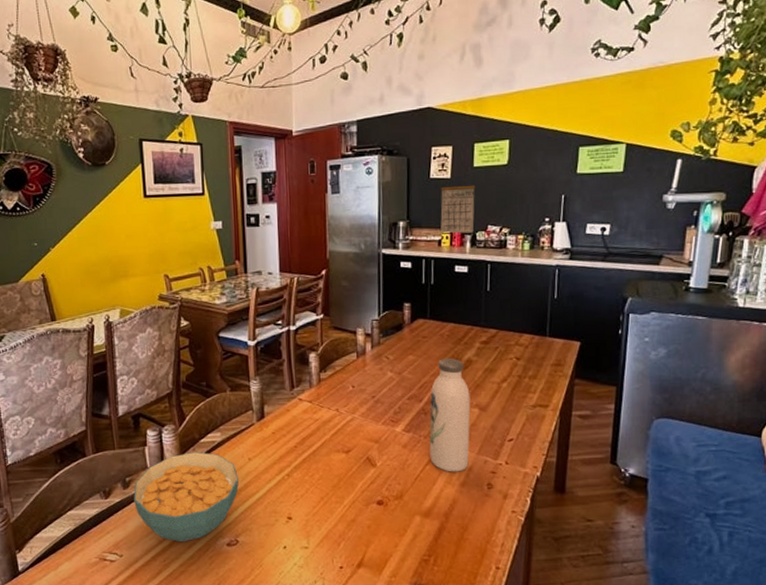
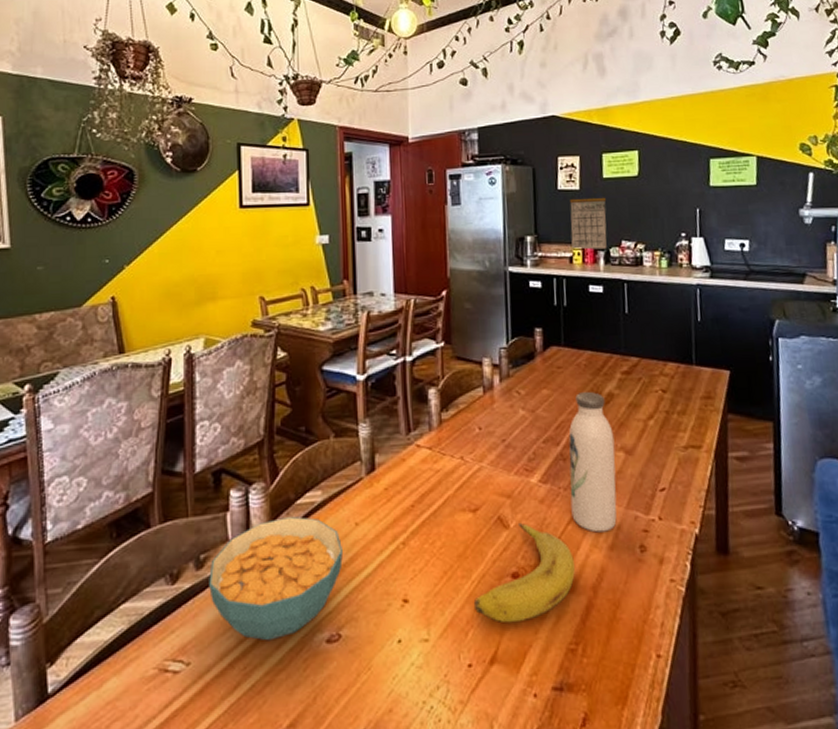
fruit: none [345,462,430,538] -> present [473,522,575,623]

